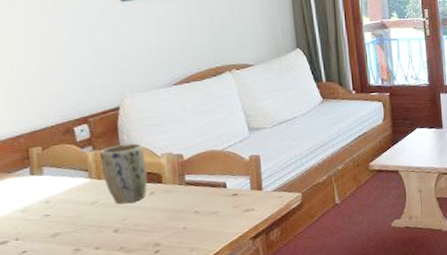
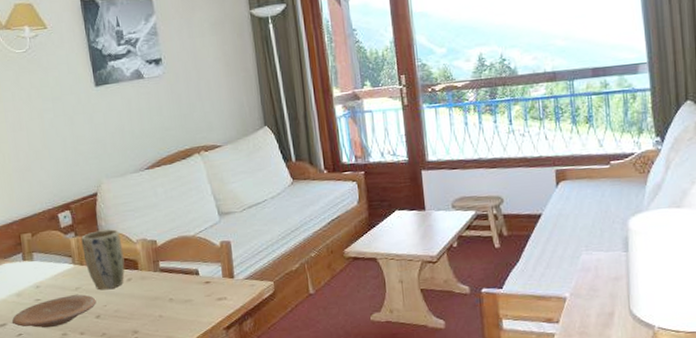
plate: none [15,209,115,245] -> present [12,294,96,328]

